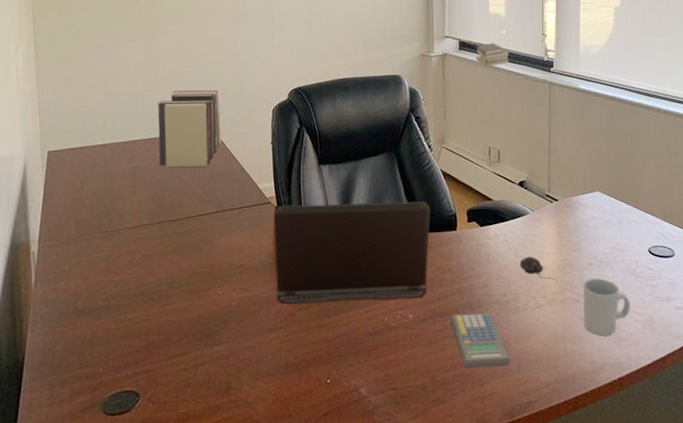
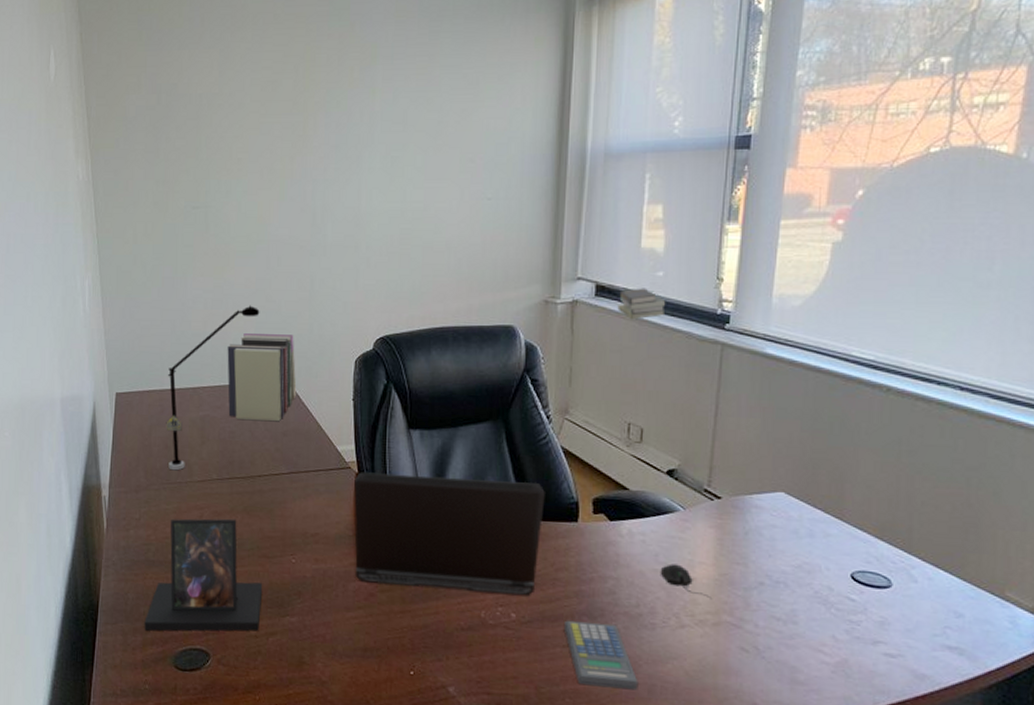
photo frame: none [72,260,192,381] -> present [144,518,263,631]
desk lamp: none [98,66,188,220] -> present [166,305,260,471]
mug: present [582,278,631,336] -> none [744,601,816,675]

